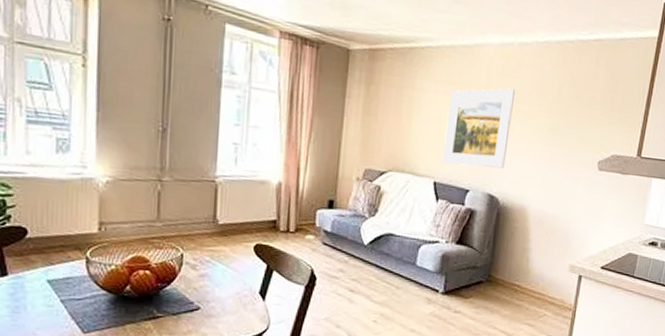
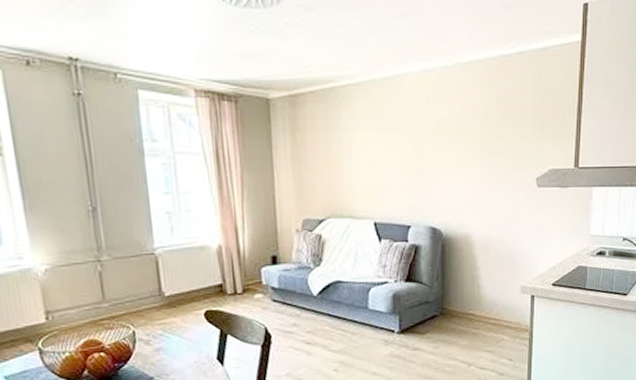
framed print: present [442,88,515,169] -> none [378,116,444,202]

